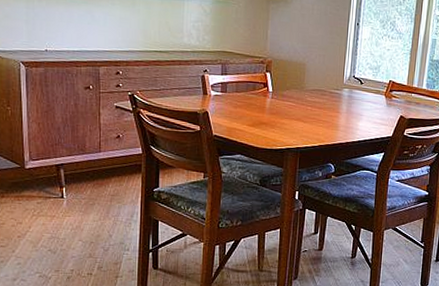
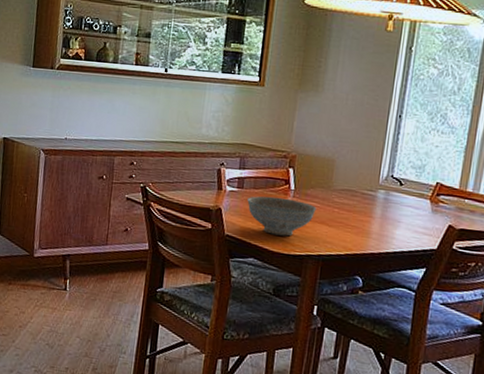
decorative bowl: none [231,98,293,133] -> present [247,196,317,236]

